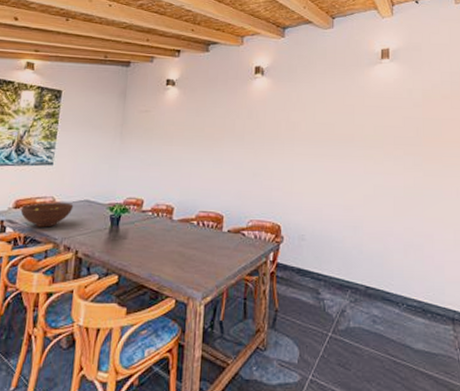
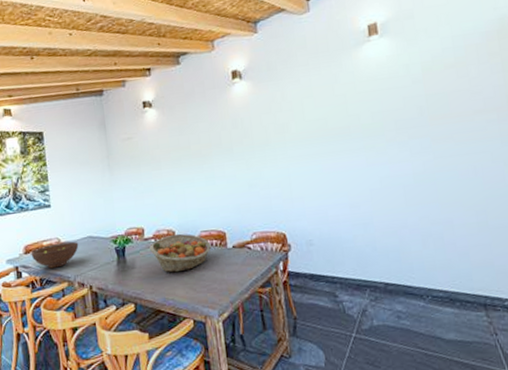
fruit basket: none [145,210,207,249] -> present [149,233,211,273]

